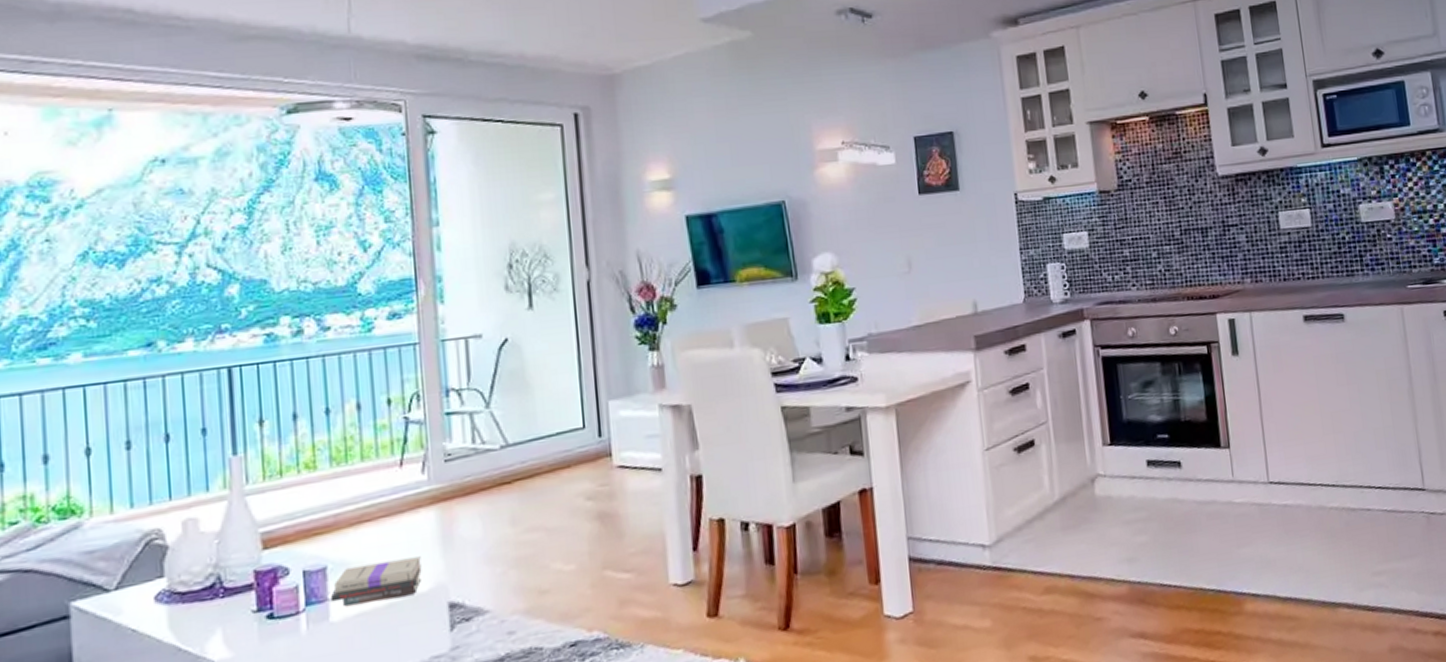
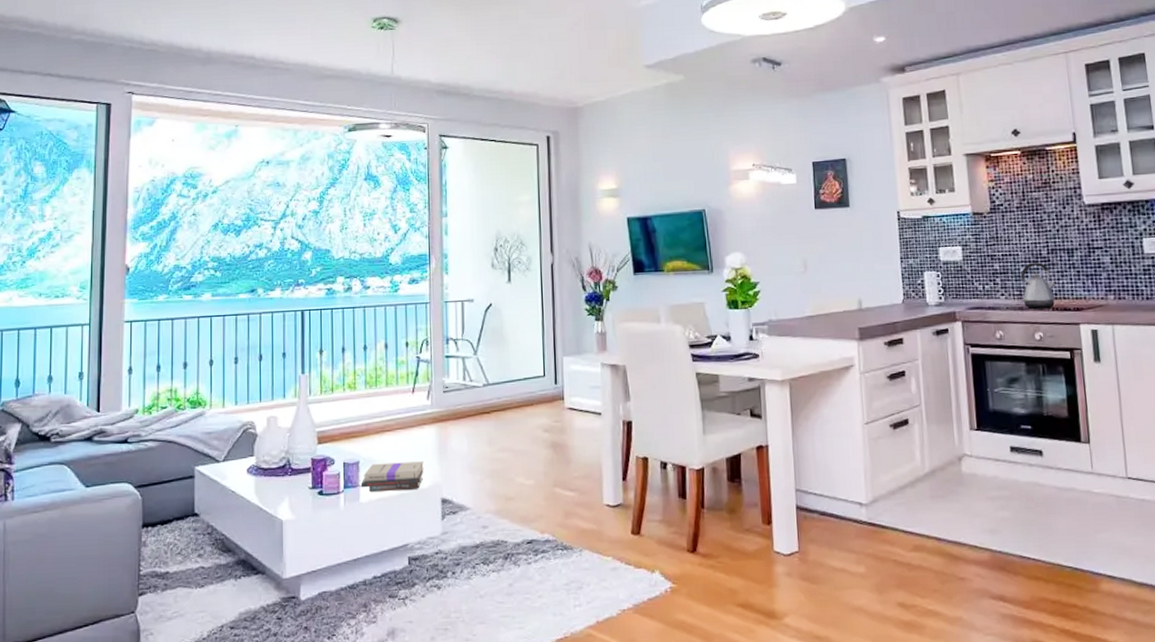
kettle: none [1152,245,1191,300] -> present [1020,262,1056,309]

